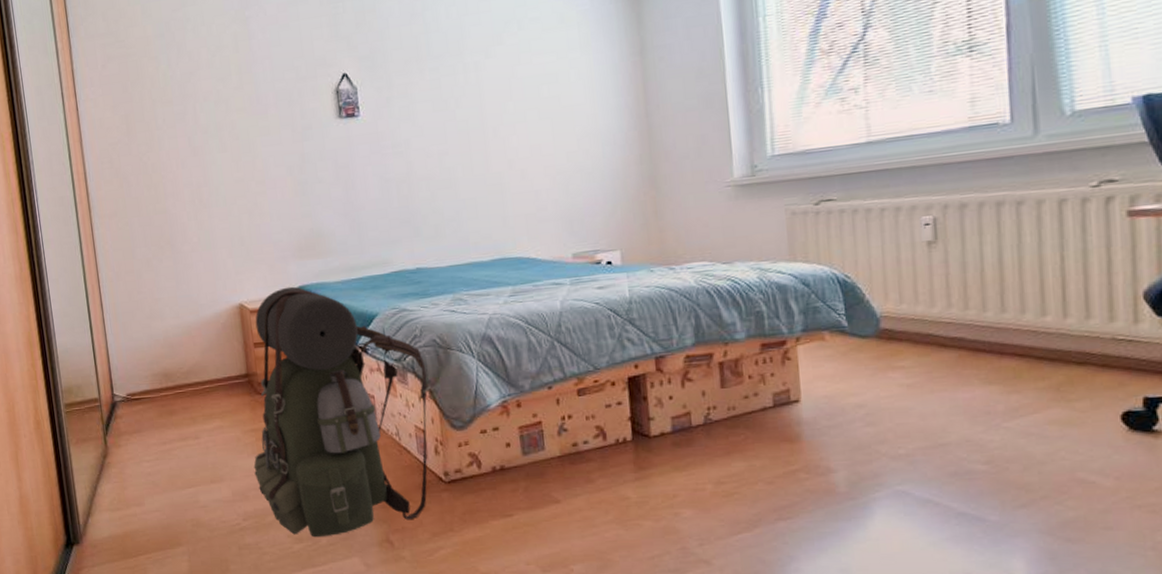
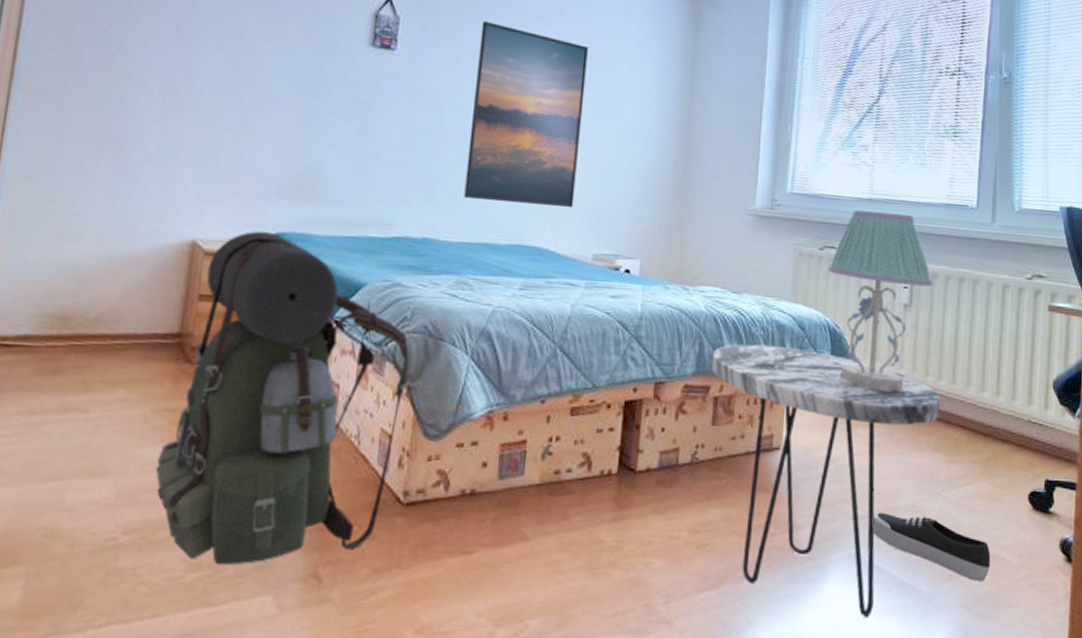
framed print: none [428,66,546,229] -> present [464,20,588,208]
side table: none [710,304,989,548] -> present [711,343,941,617]
table lamp: none [827,149,962,332] -> present [827,210,933,391]
sneaker: none [919,449,1077,507] -> present [873,512,991,581]

